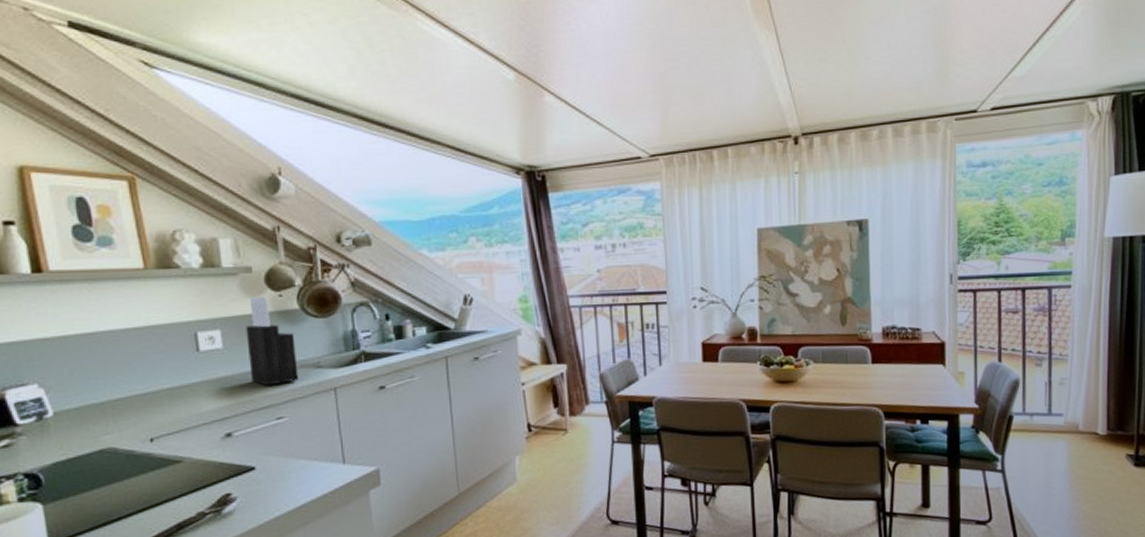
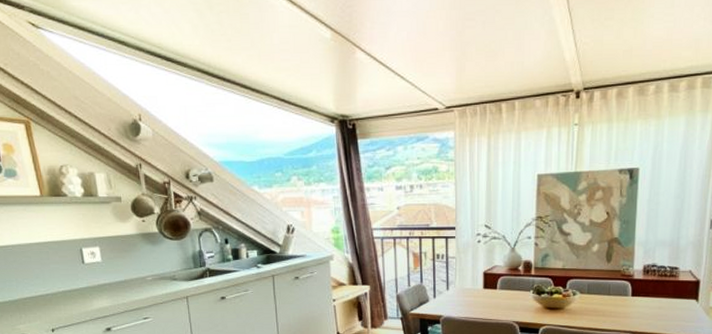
knife block: present [246,296,299,386] -> none [118,221,159,293]

